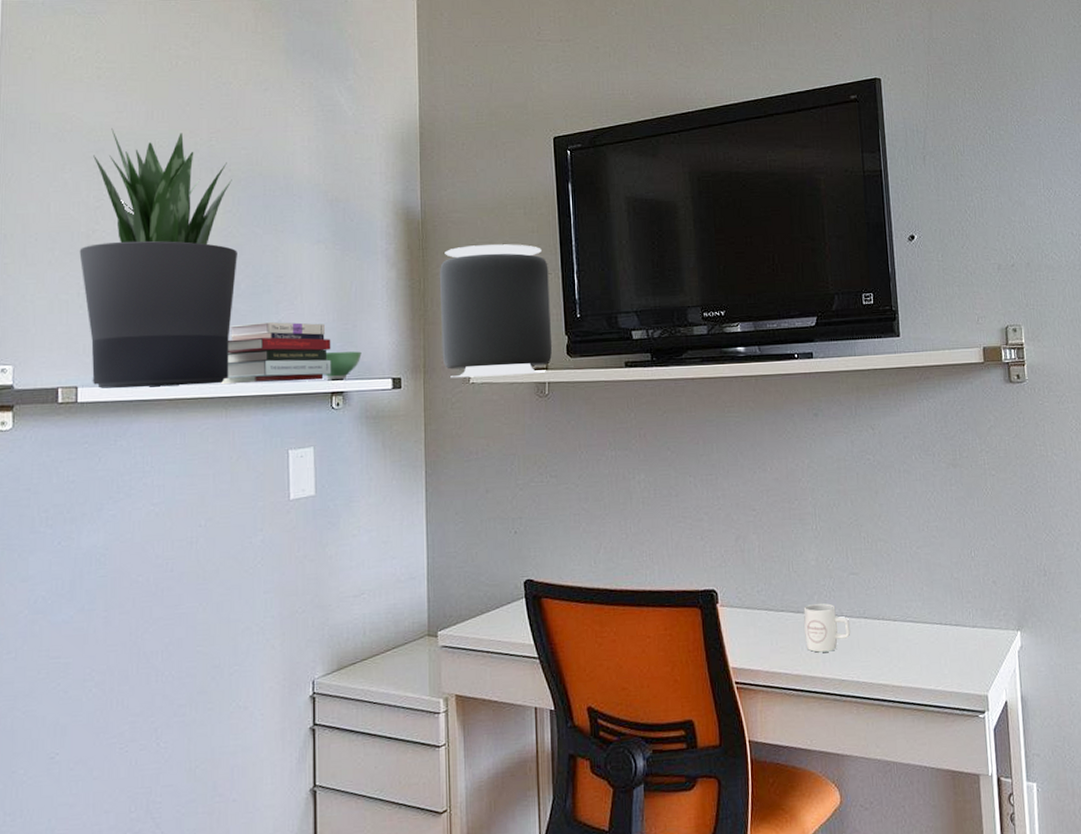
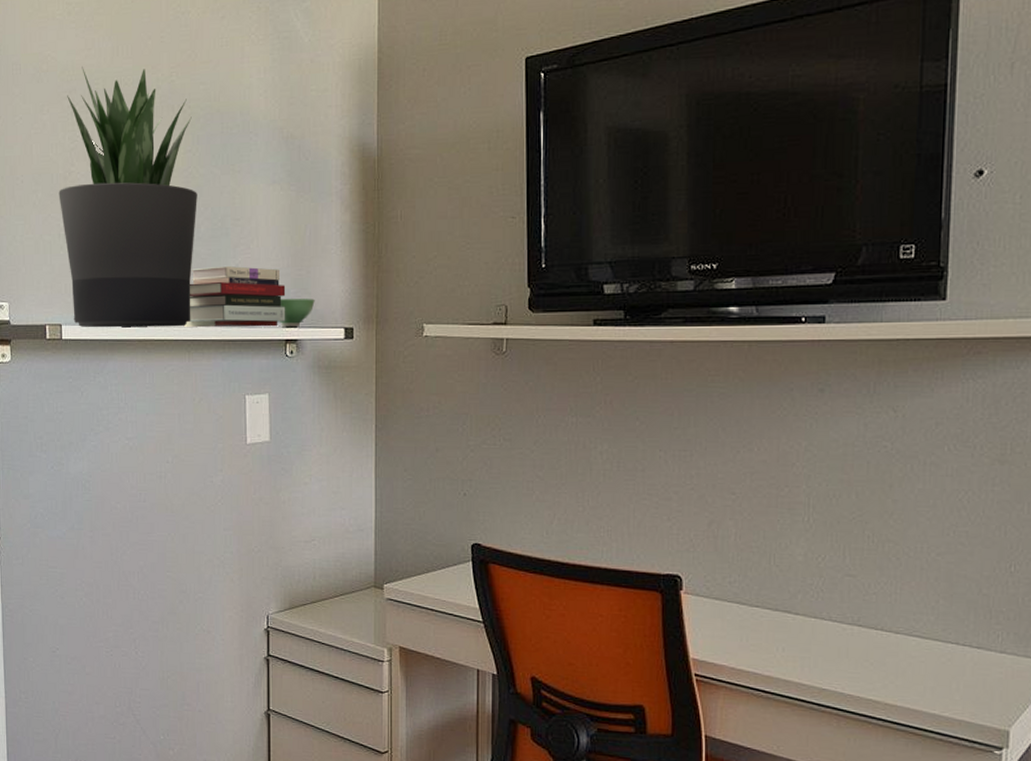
speaker: present [439,244,552,378] -> none [394,184,513,330]
mug: present [803,603,851,653] -> none [781,602,840,657]

